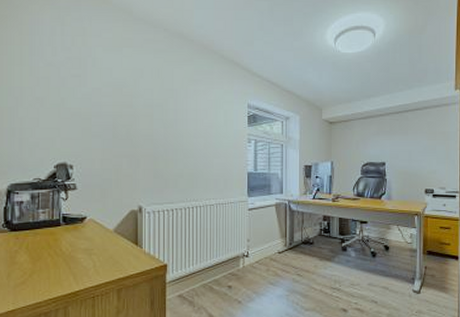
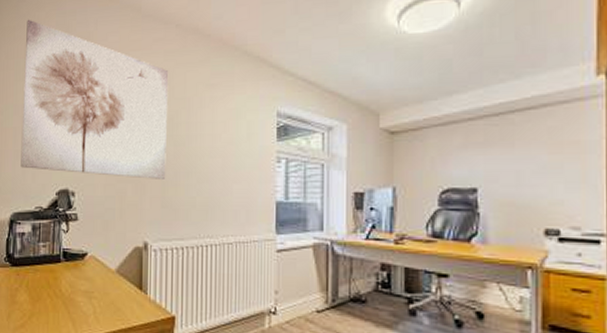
wall art: none [17,10,158,155] -> present [21,19,169,179]

